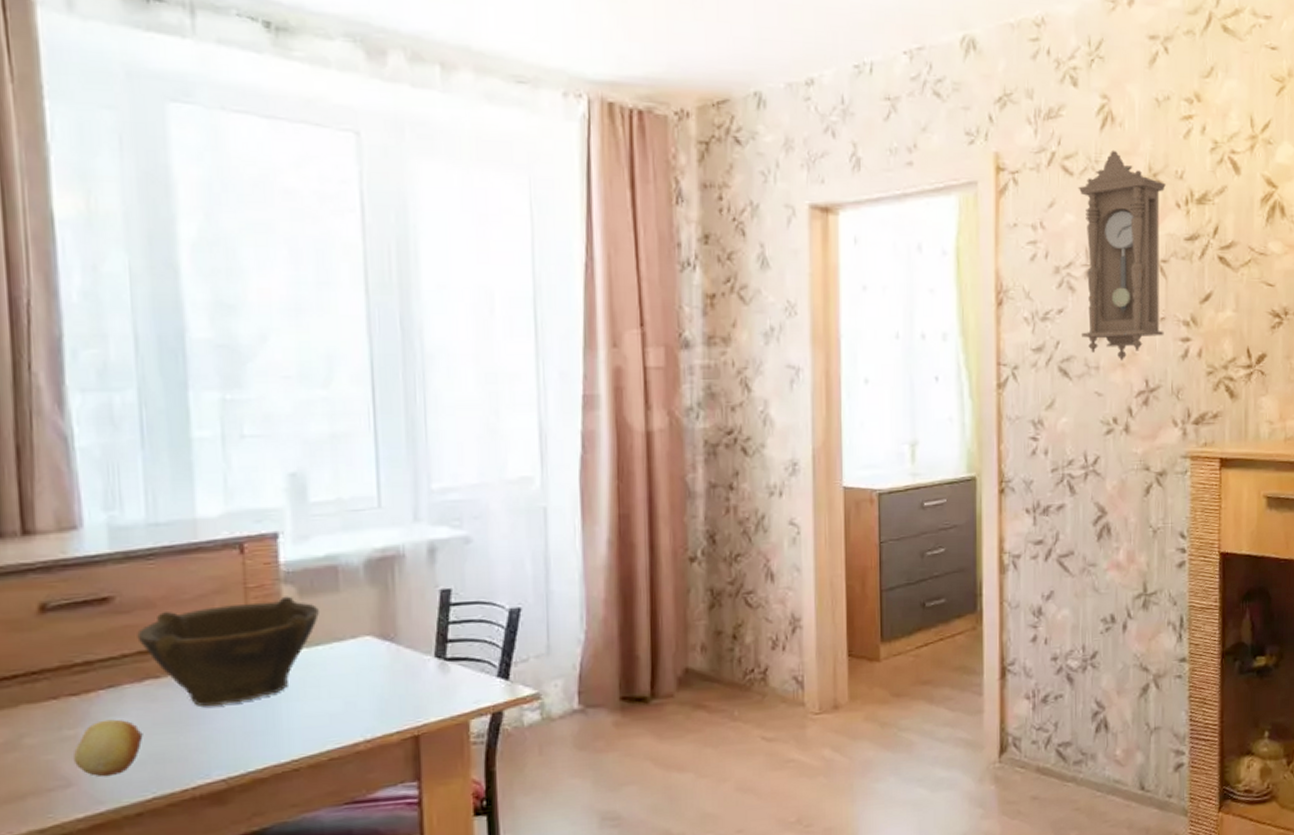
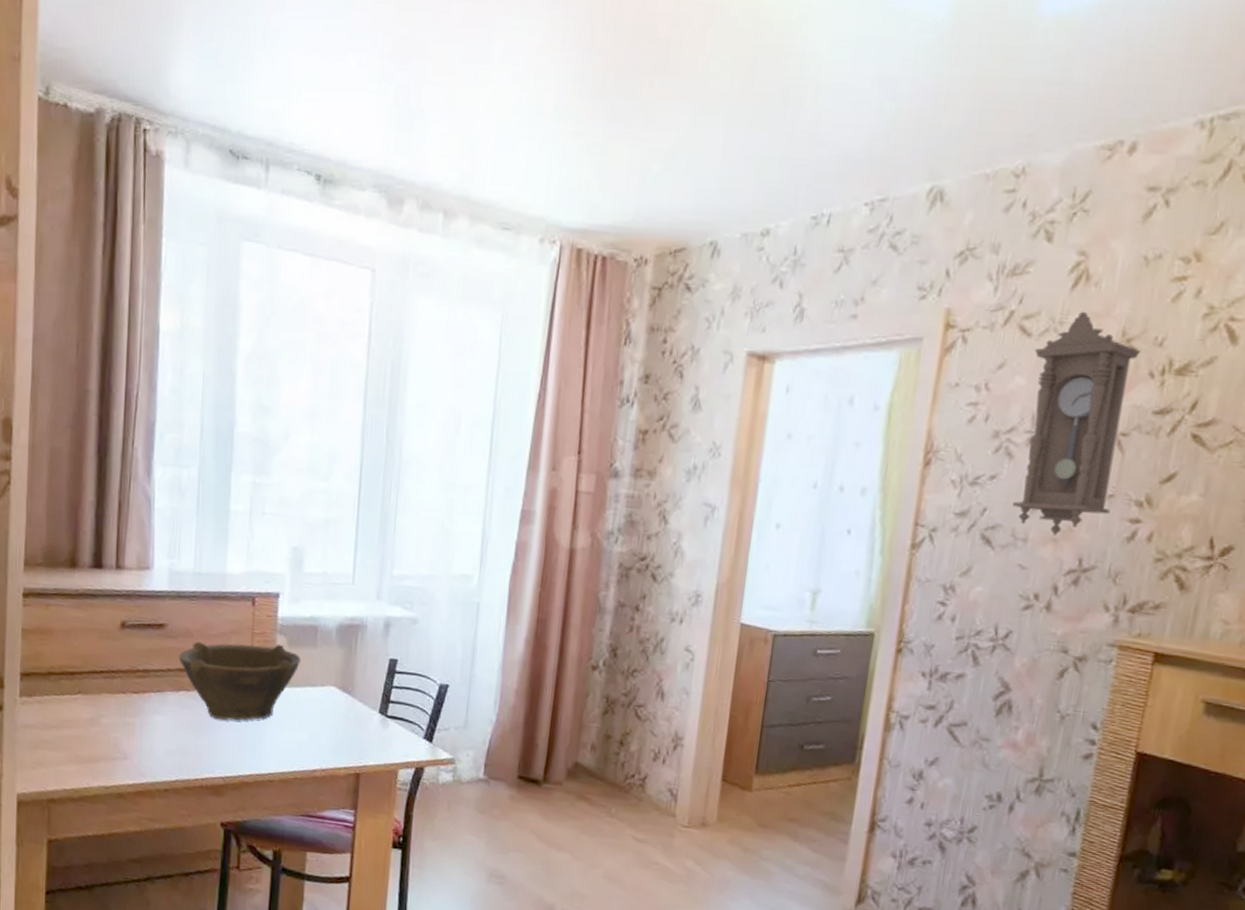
fruit: present [72,719,143,777] -> none [130,715,175,758]

